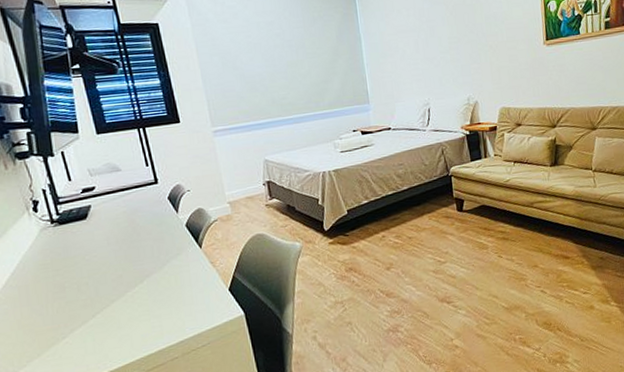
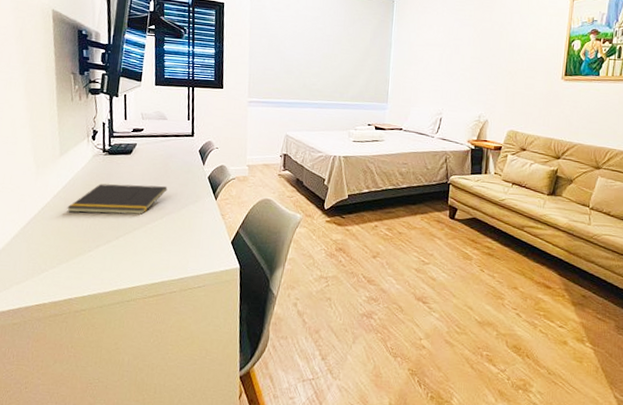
notepad: none [21,245,141,301] -> present [66,183,168,215]

